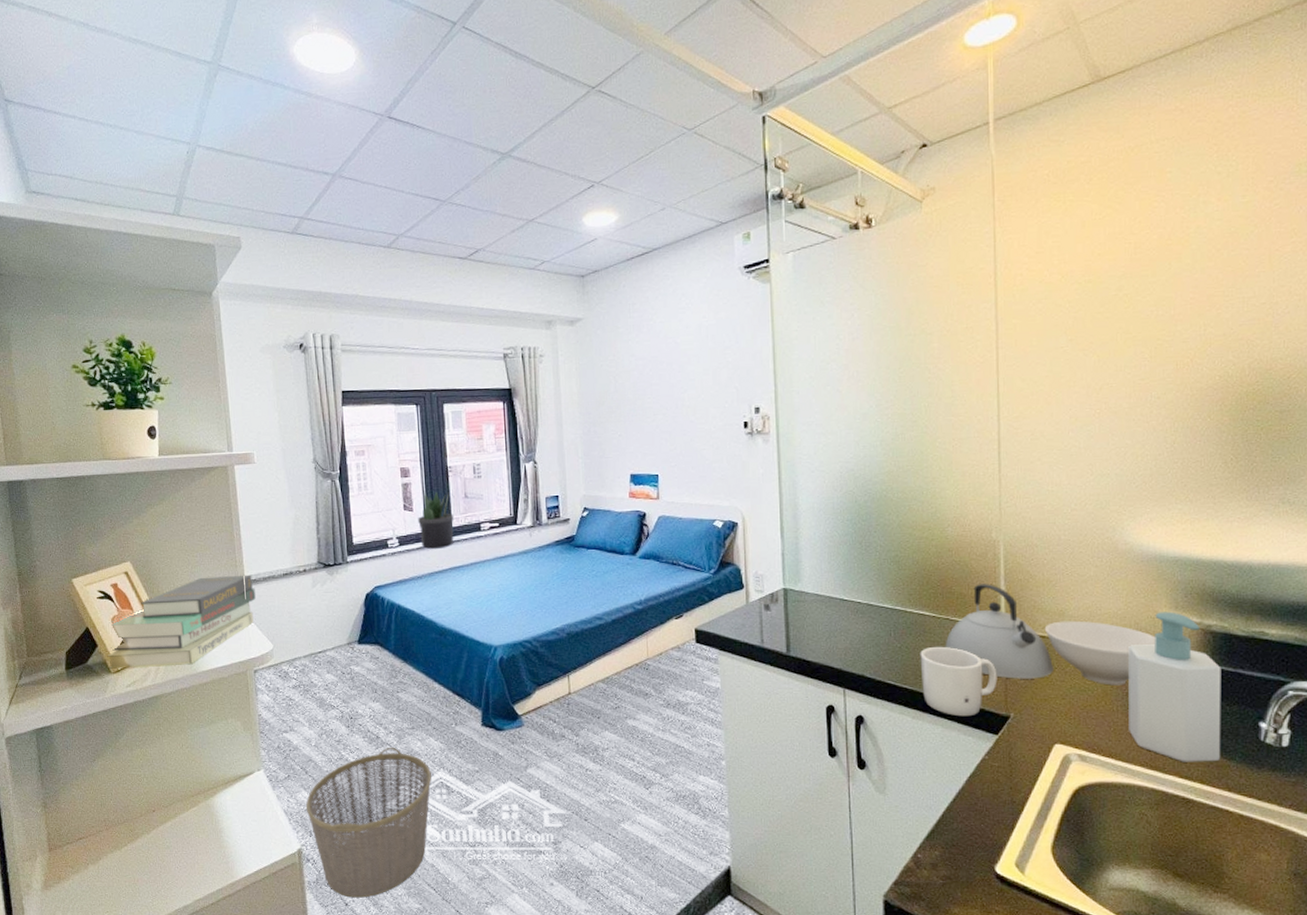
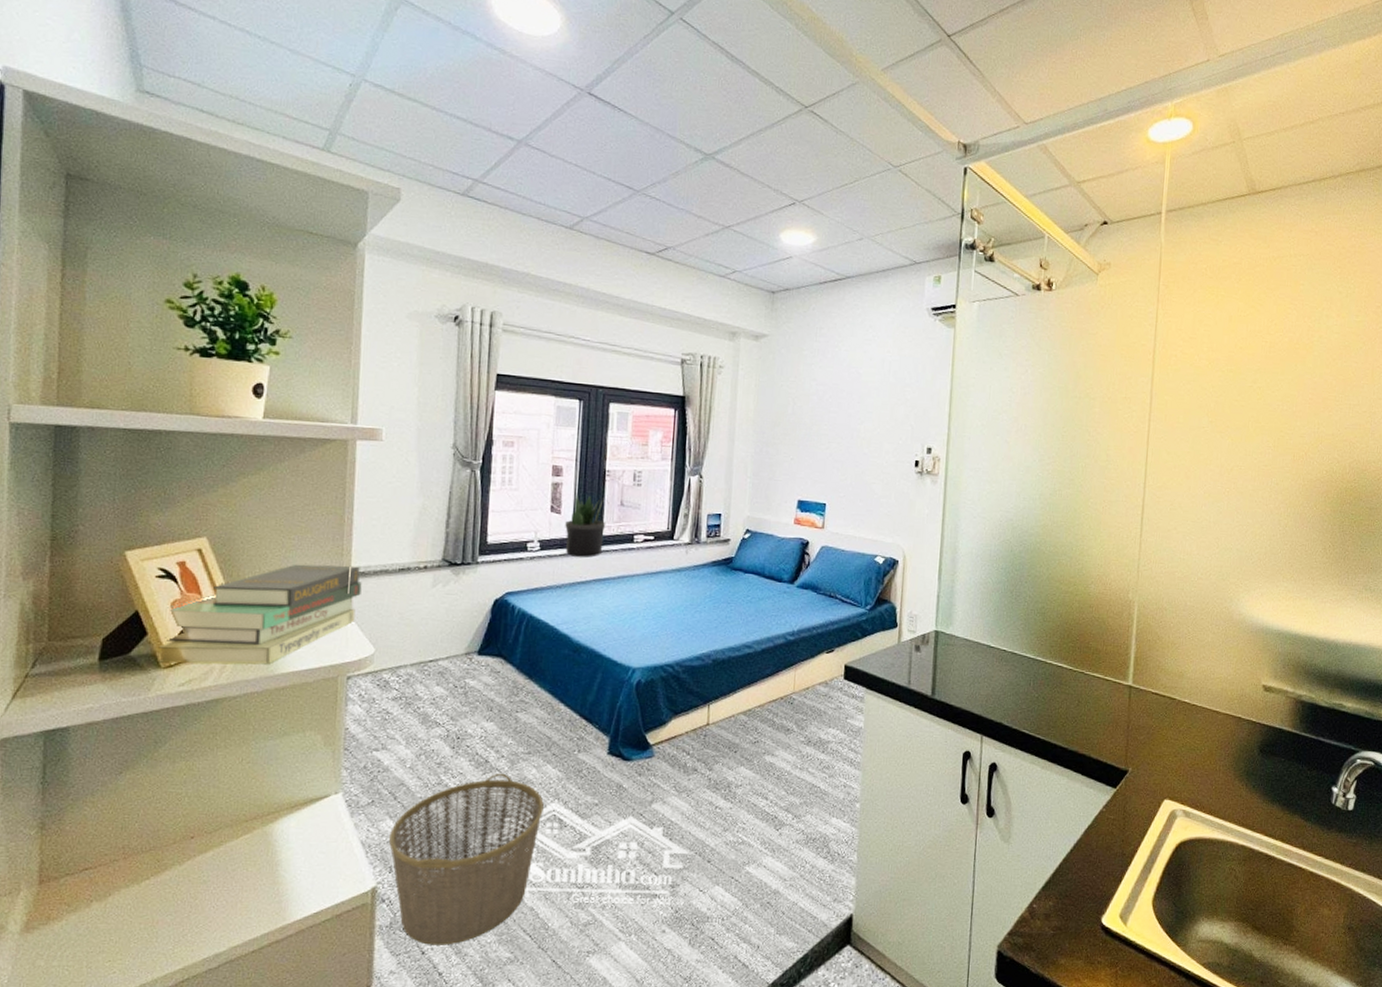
mug: present [920,646,998,717] -> none [1053,698,1121,769]
kettle: present [945,584,1053,679] -> none [1077,641,1170,736]
bowl: present [1044,620,1156,686] -> none [1165,682,1257,747]
soap bottle: present [1128,611,1221,762] -> none [1227,680,1307,822]

